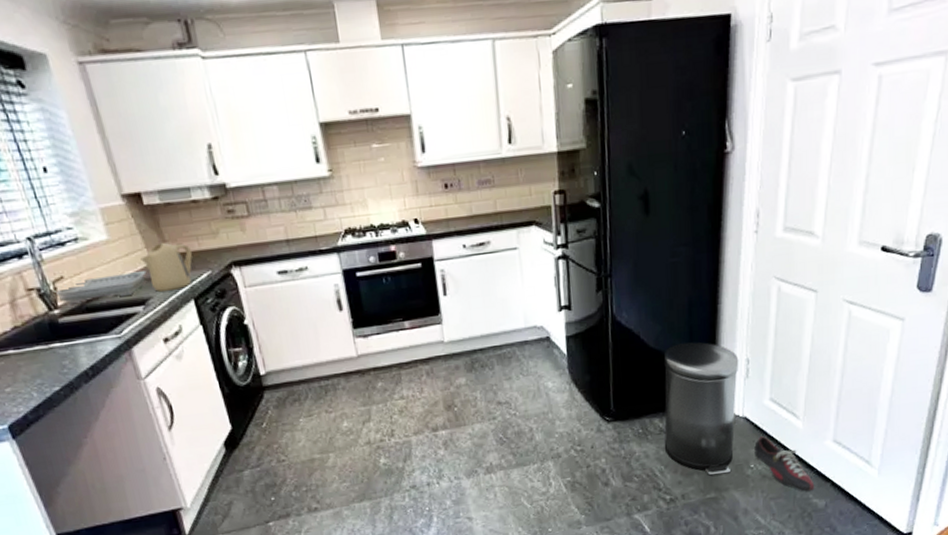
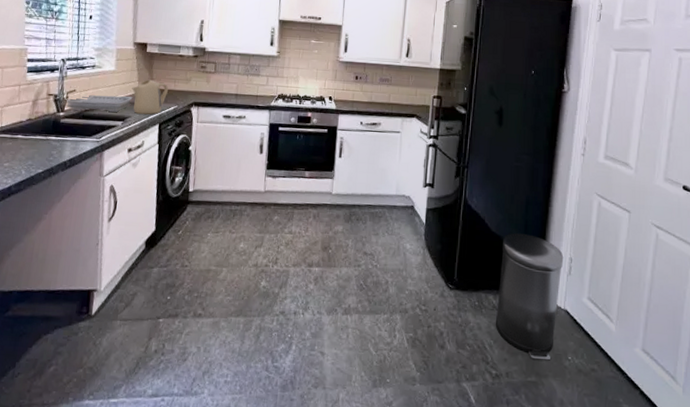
shoe: present [754,436,815,492] -> none [572,331,625,395]

